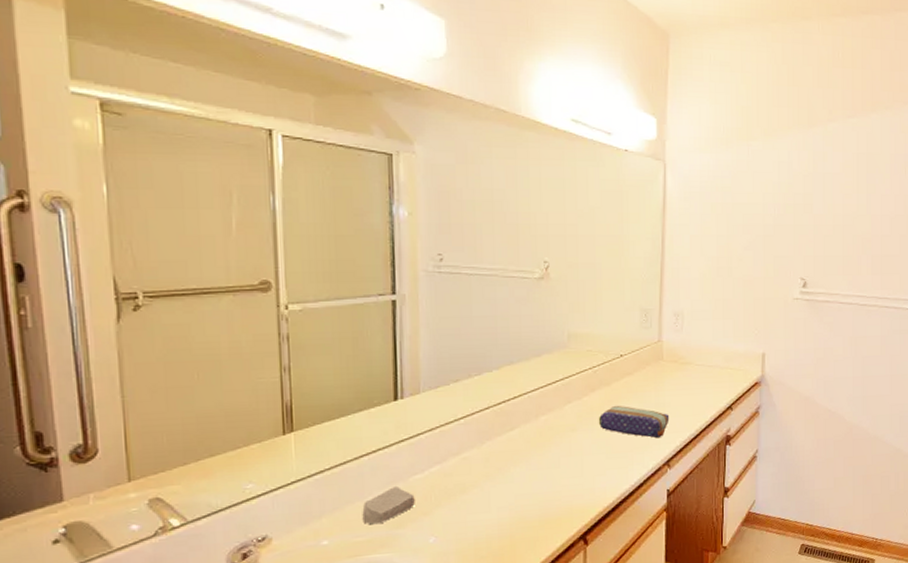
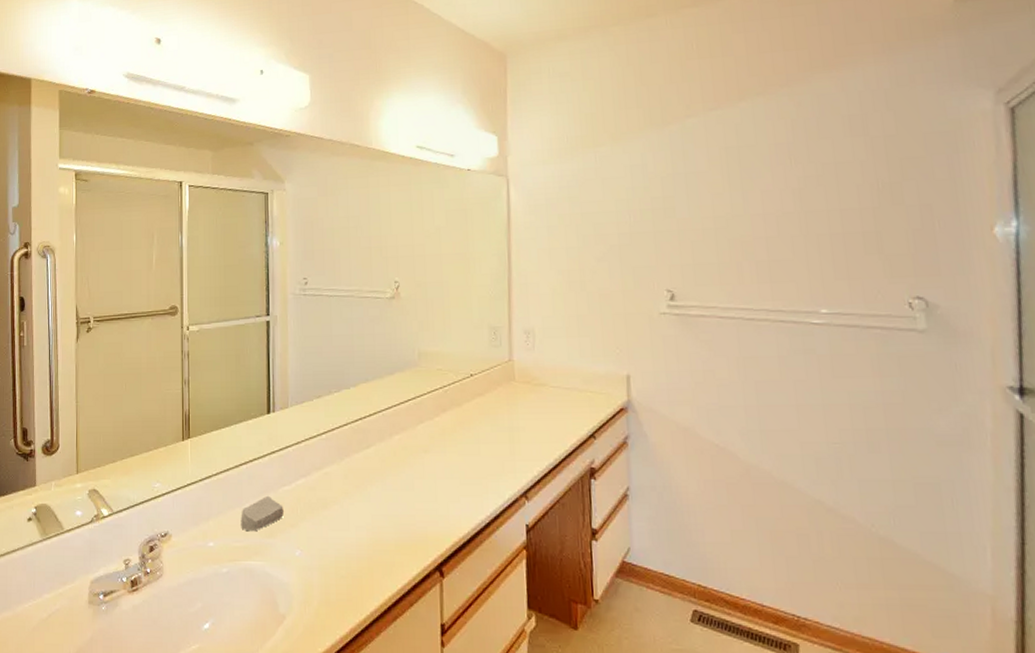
pencil case: present [598,405,670,439] -> none [450,427,525,466]

